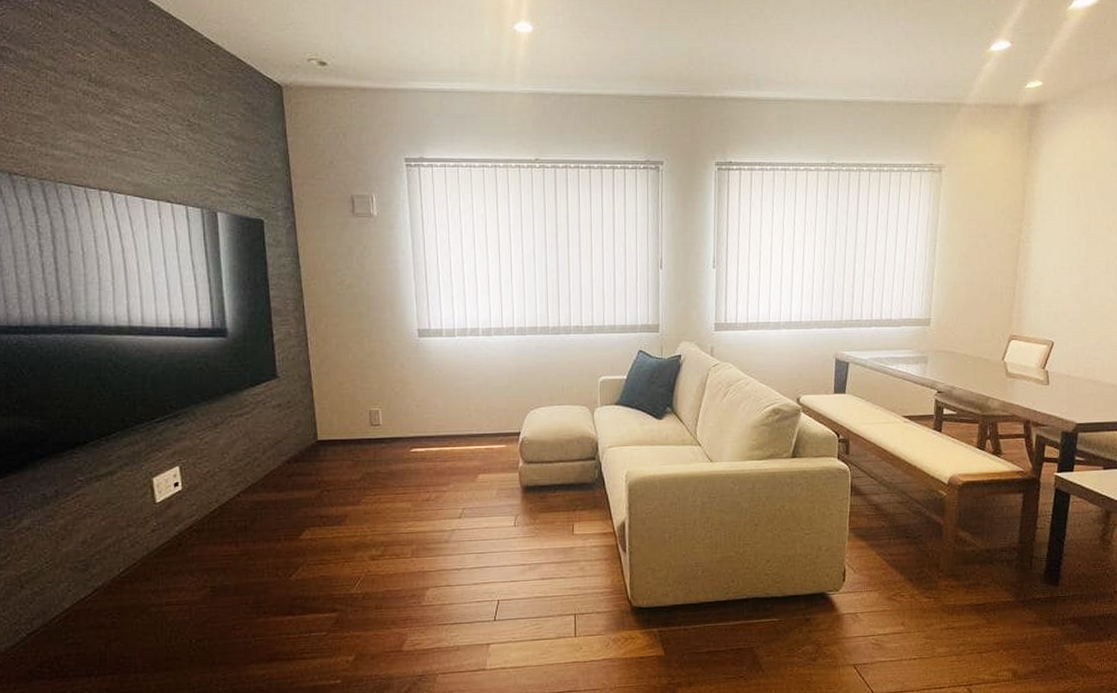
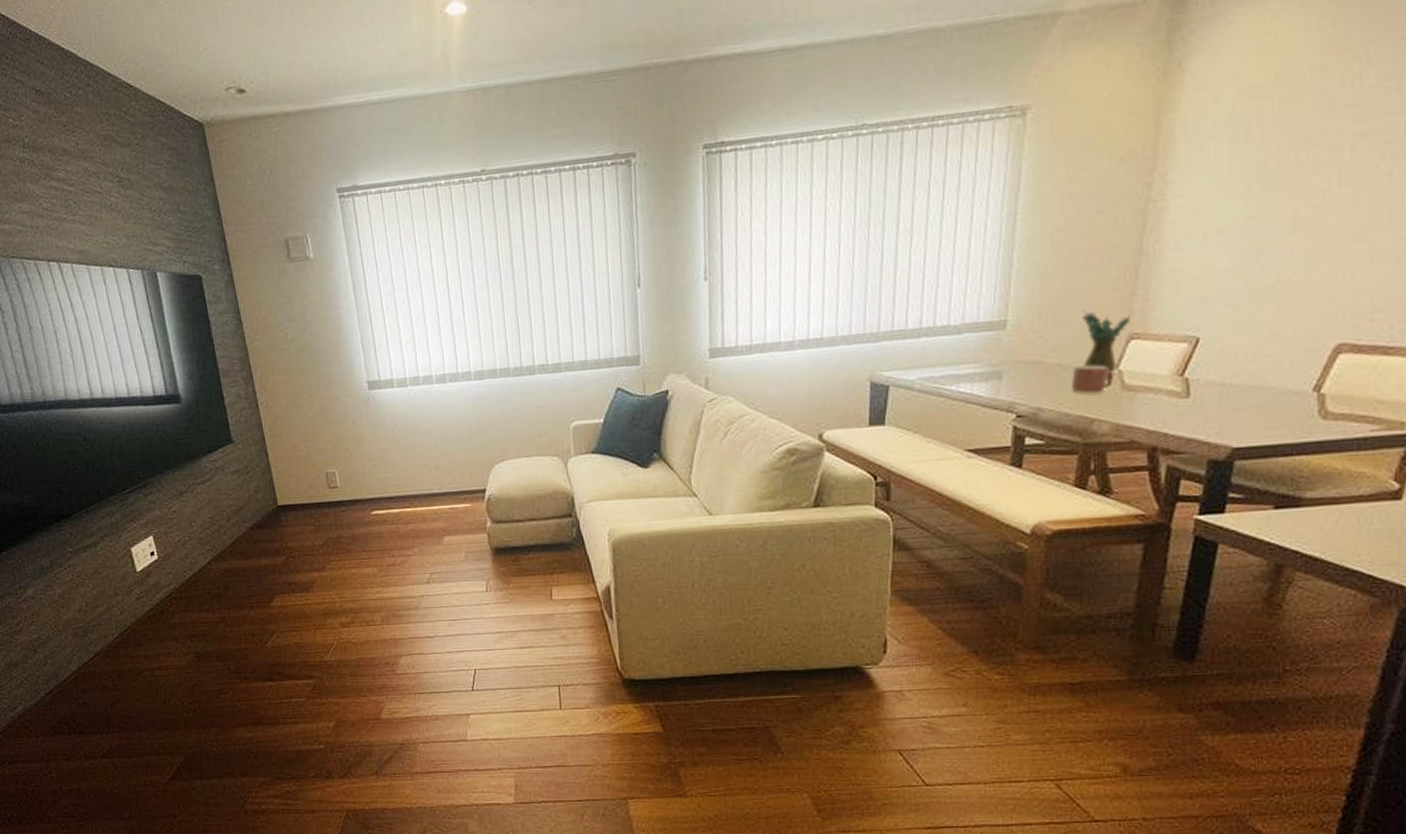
mug: none [973,356,1001,378] -> present [1070,365,1113,395]
vase: none [980,316,1011,369] -> present [1082,310,1131,381]

